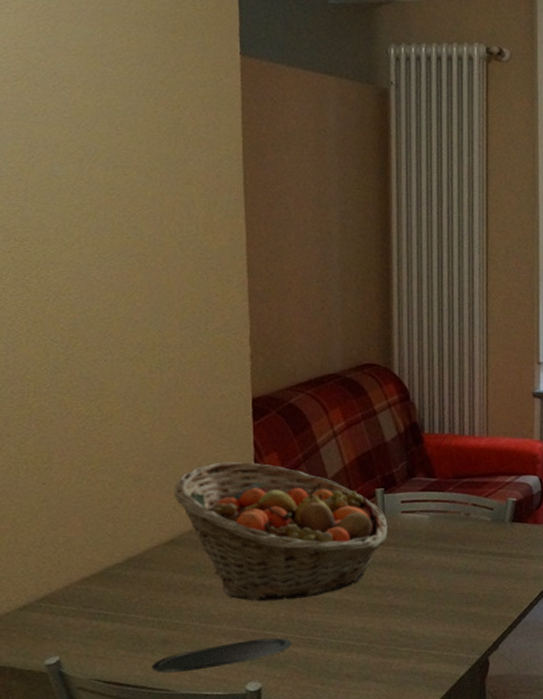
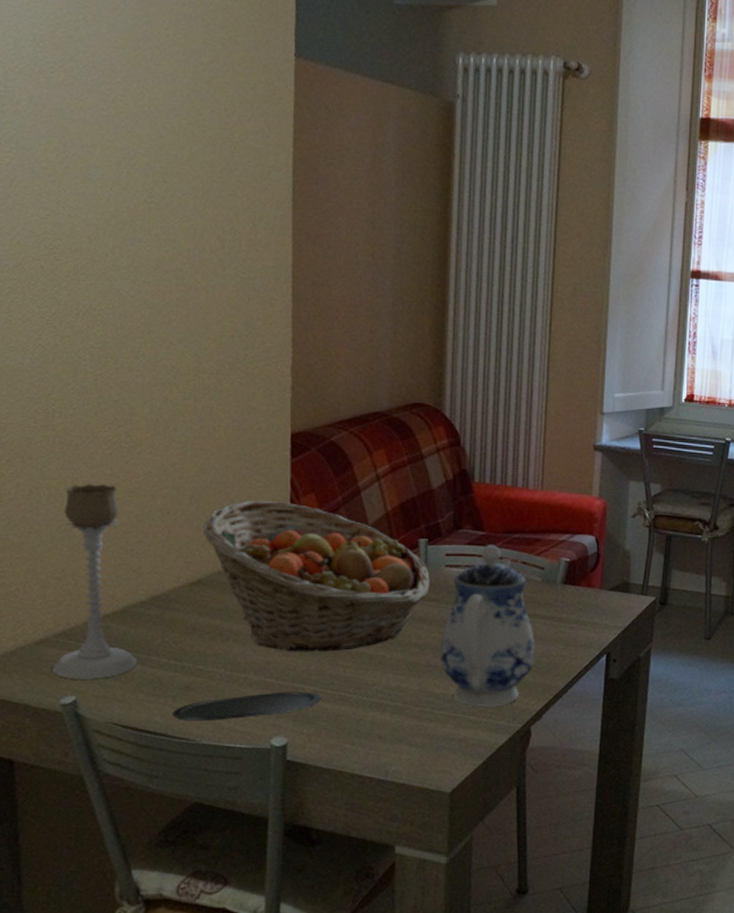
candle holder: none [36,456,116,640] -> present [52,484,136,679]
teapot: none [400,490,490,642] -> present [440,545,537,708]

